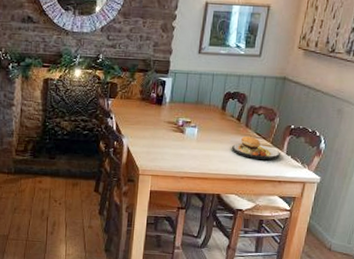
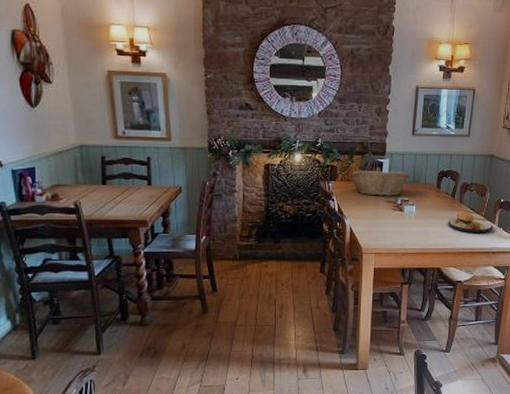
fruit basket: none [129,89,194,117] -> present [349,170,410,196]

